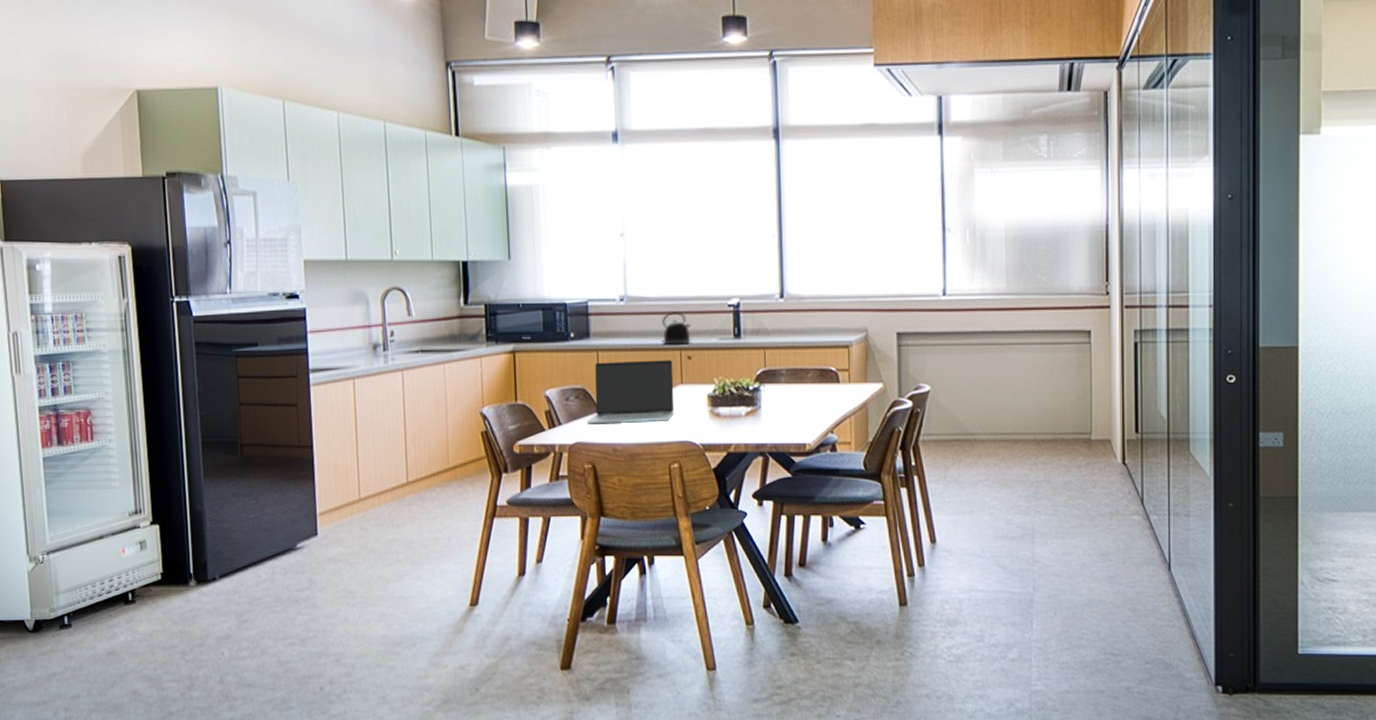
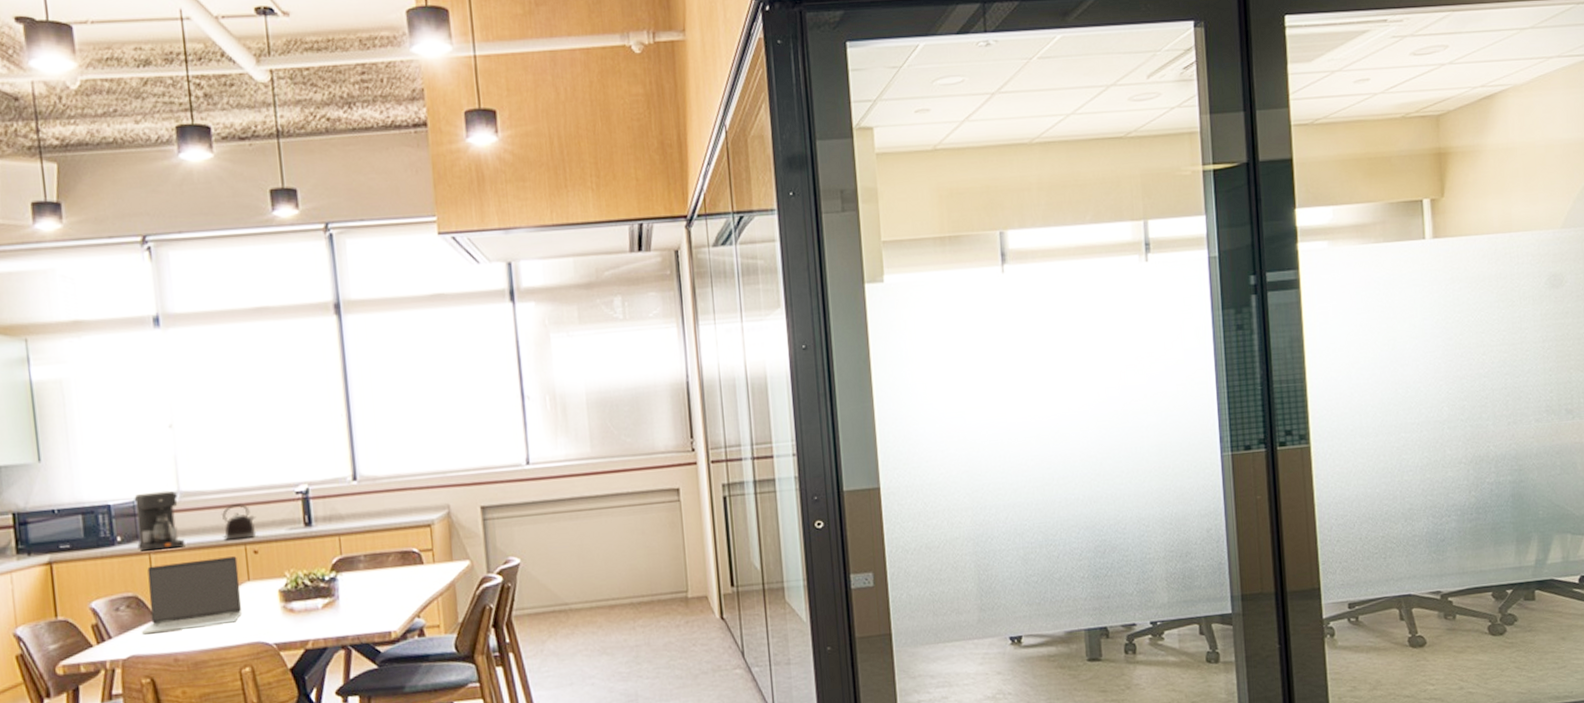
coffee maker: none [587,294,628,349] -> present [134,490,185,552]

